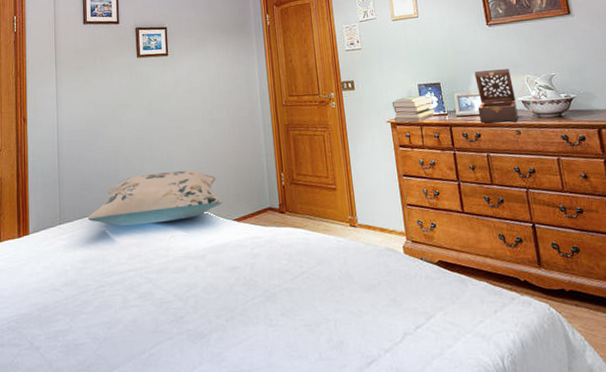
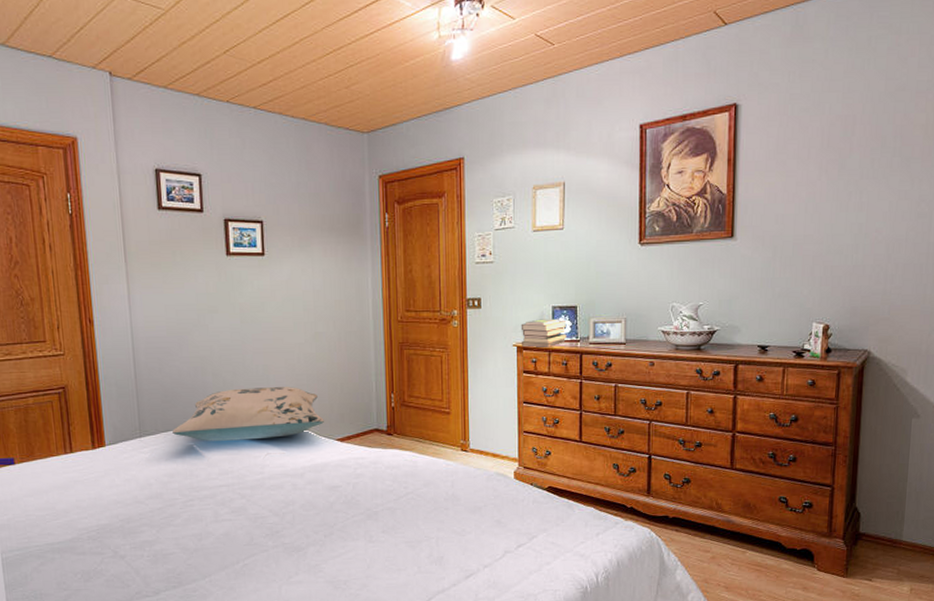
jewelry box: present [474,69,519,124] -> none [613,295,656,353]

